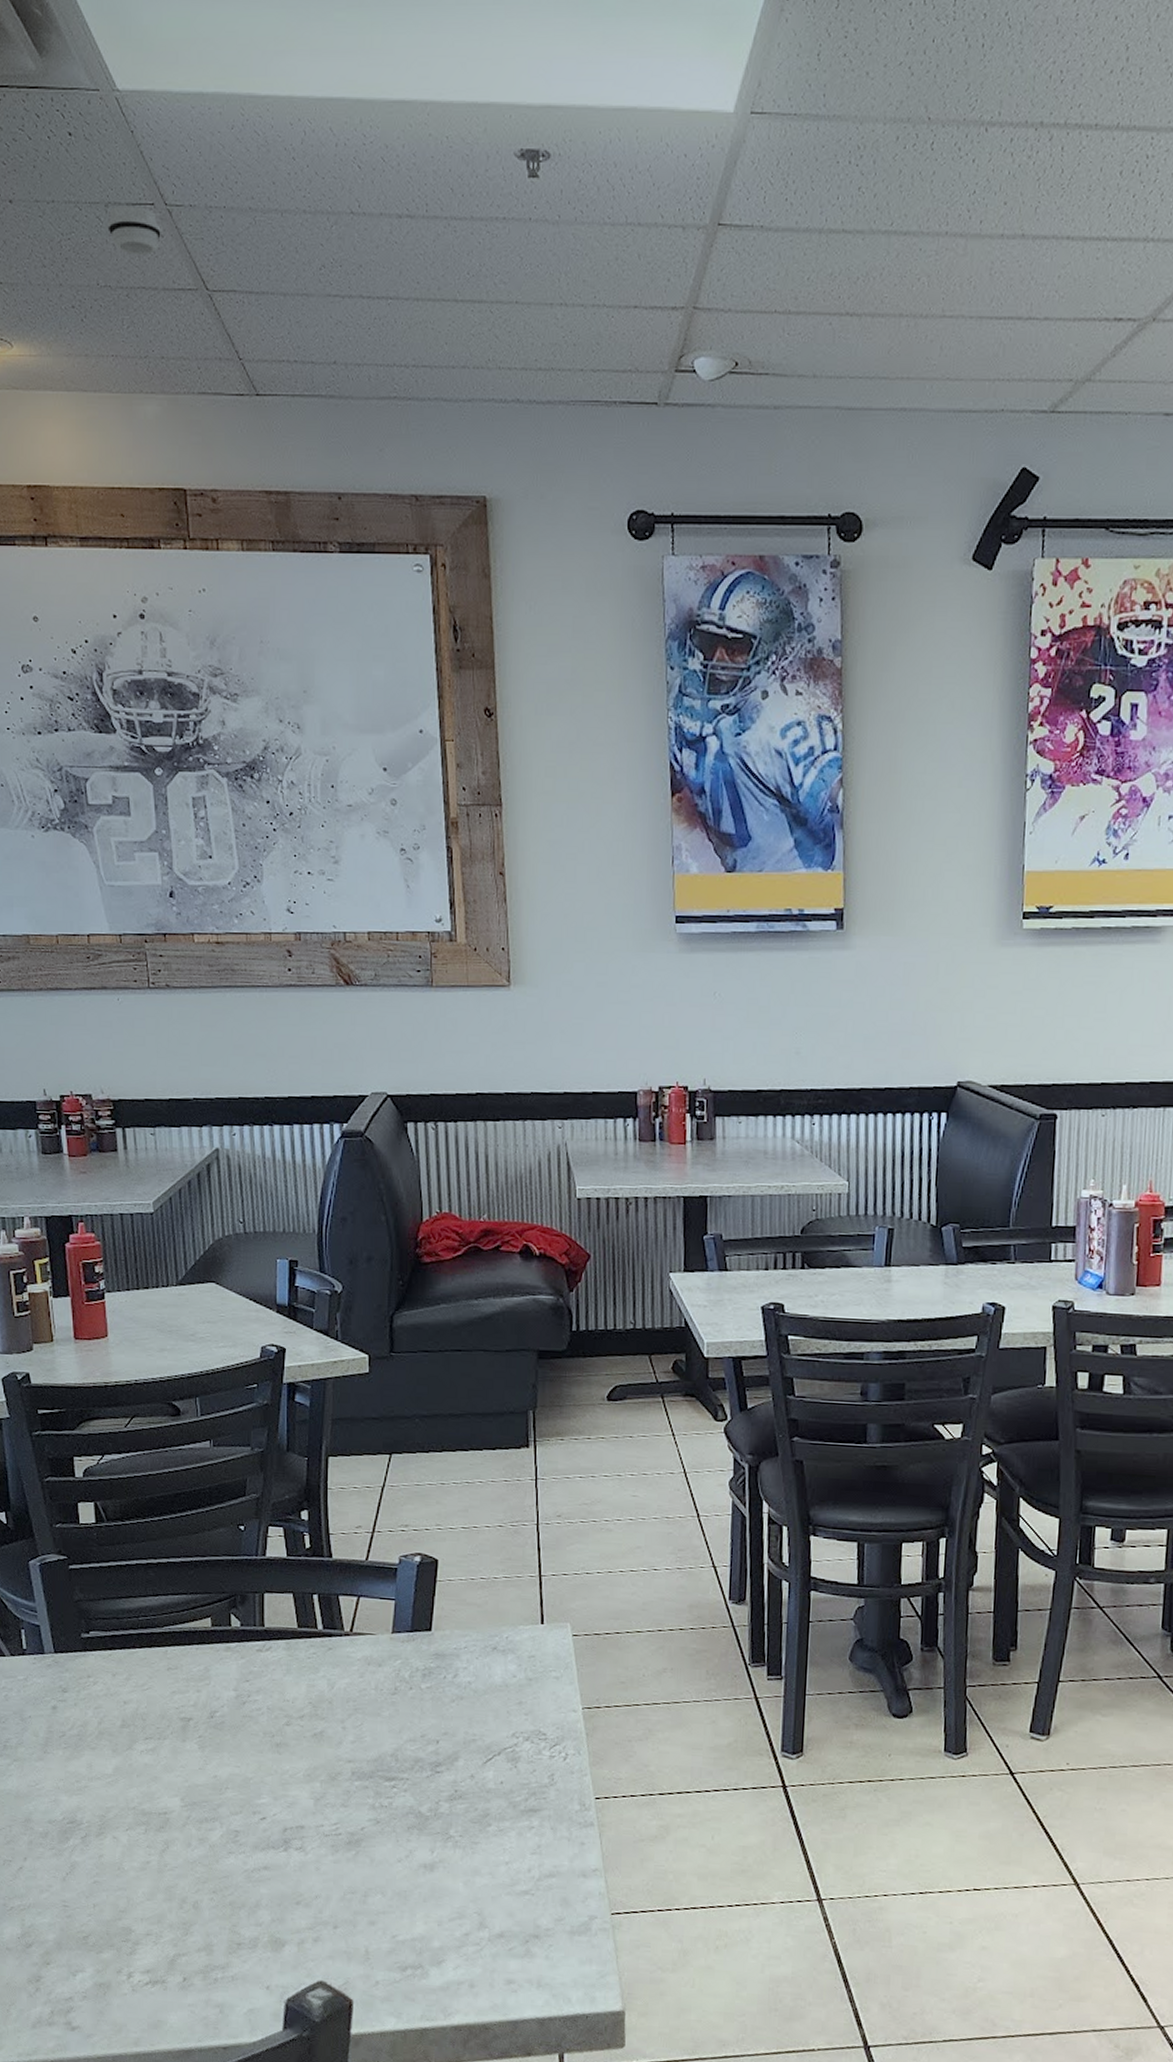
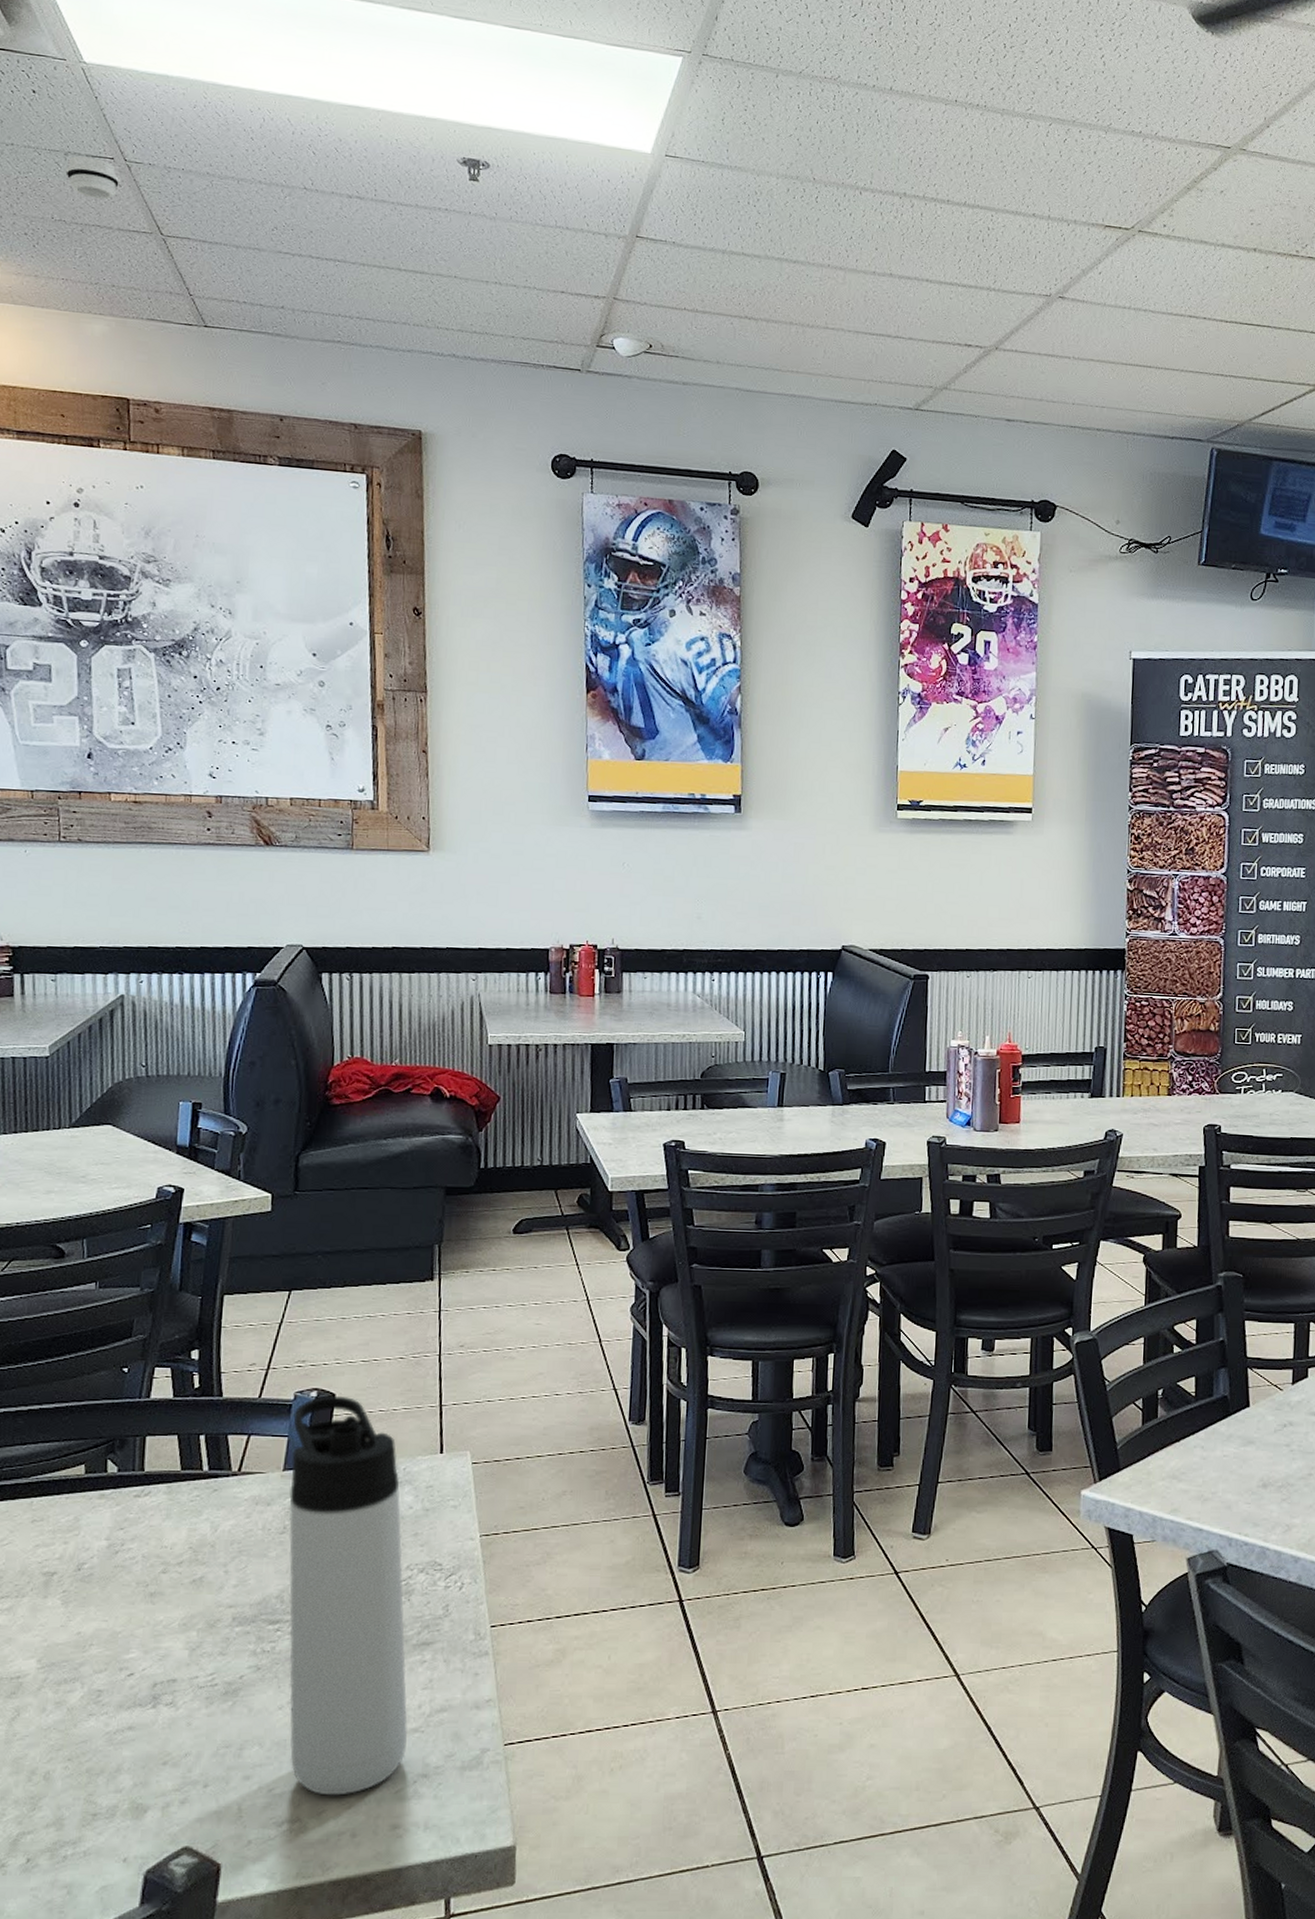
thermos bottle: none [399,1560,519,1948] -> present [288,1395,408,1796]

